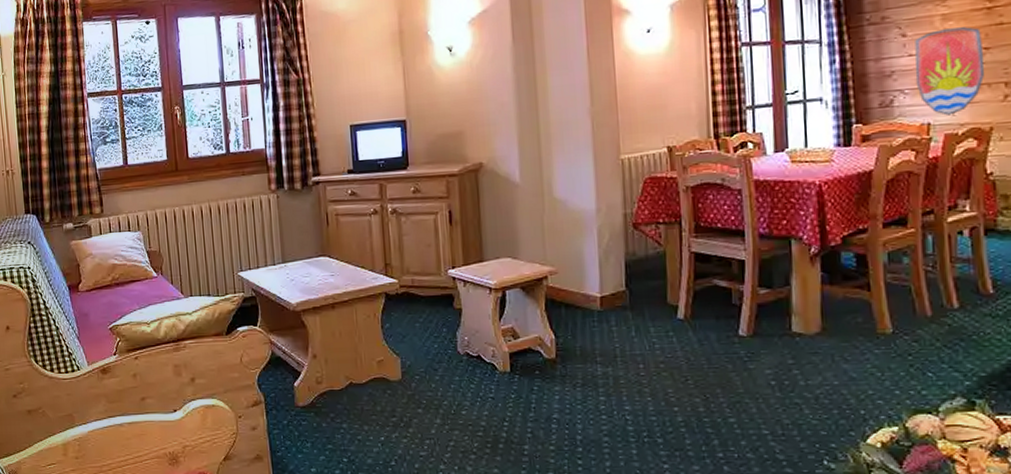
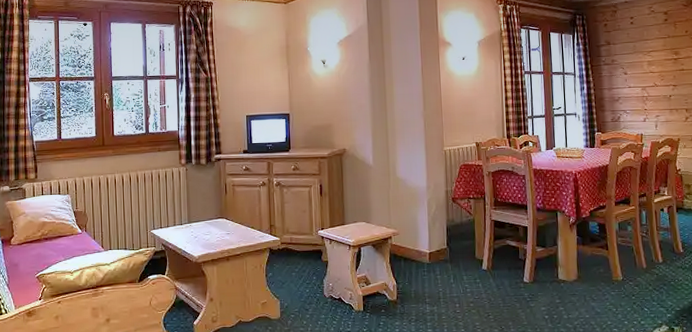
decorative shield: present [914,27,985,116] -> none [632,70,674,129]

